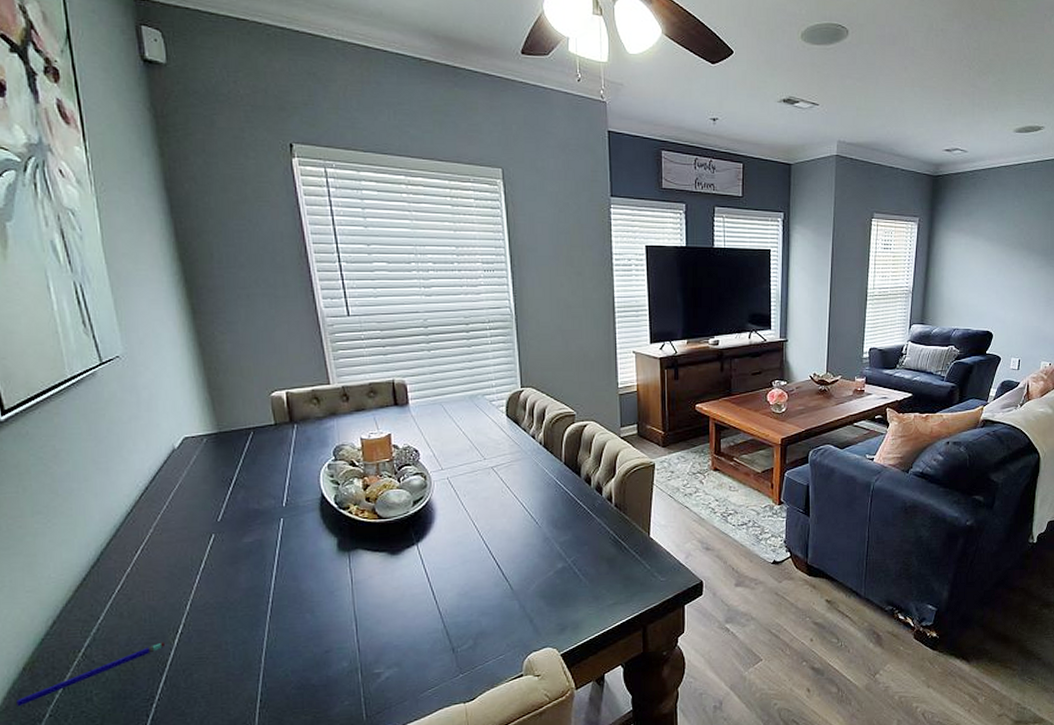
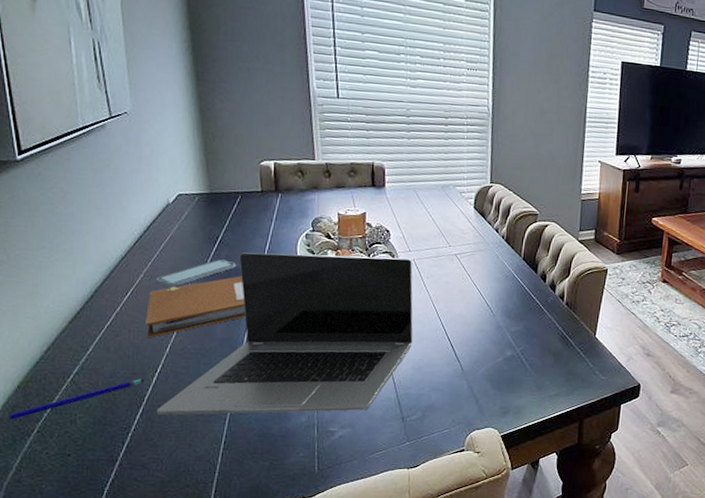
notebook: none [160,518,271,596] -> present [146,276,246,338]
smartphone: none [167,502,255,538] -> present [156,259,236,286]
laptop: none [181,477,455,680] -> present [156,252,413,415]

